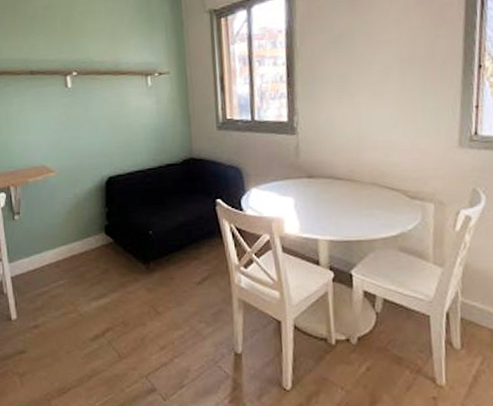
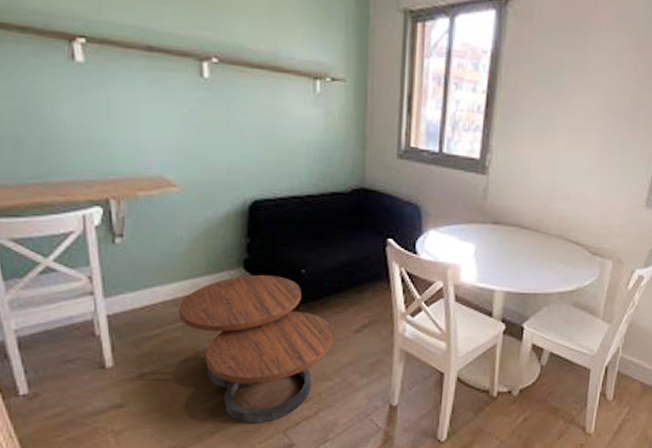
coffee table: none [60,237,180,369] -> present [179,274,333,423]

